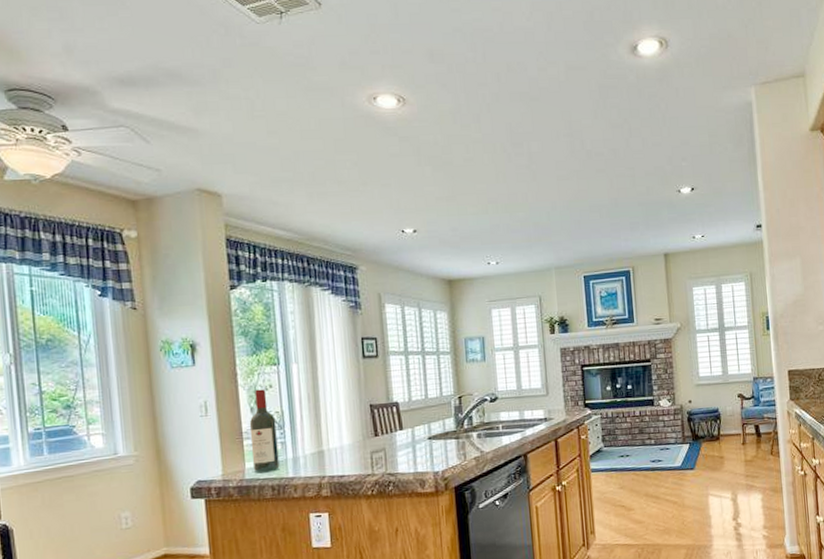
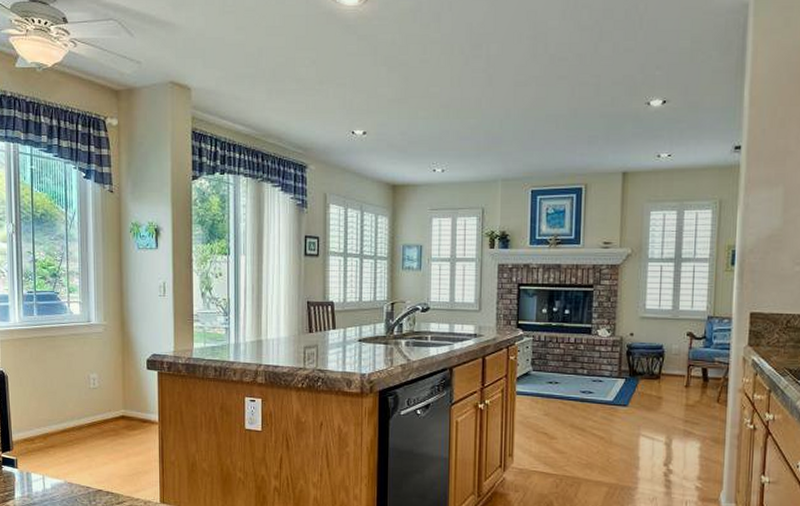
wine bottle: present [249,389,280,474] -> none [199,276,223,355]

